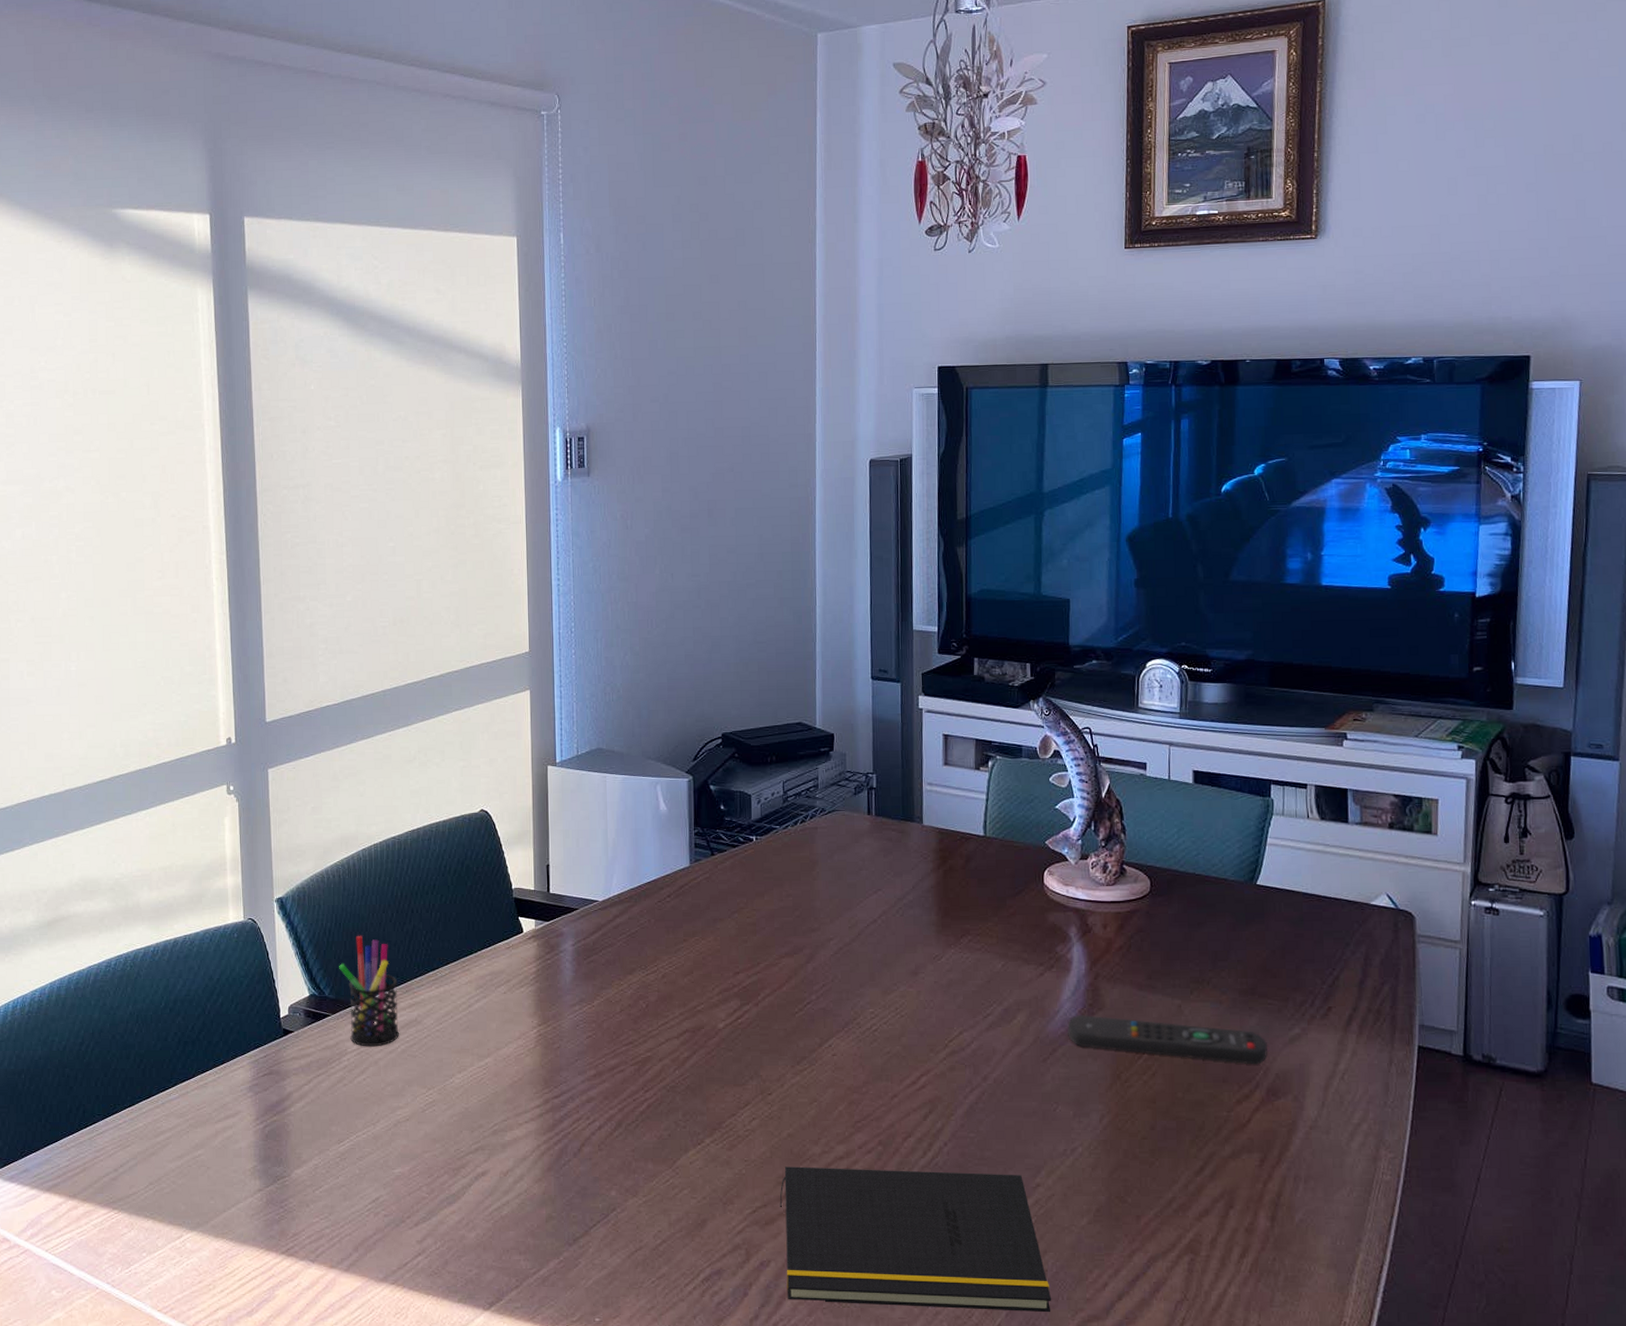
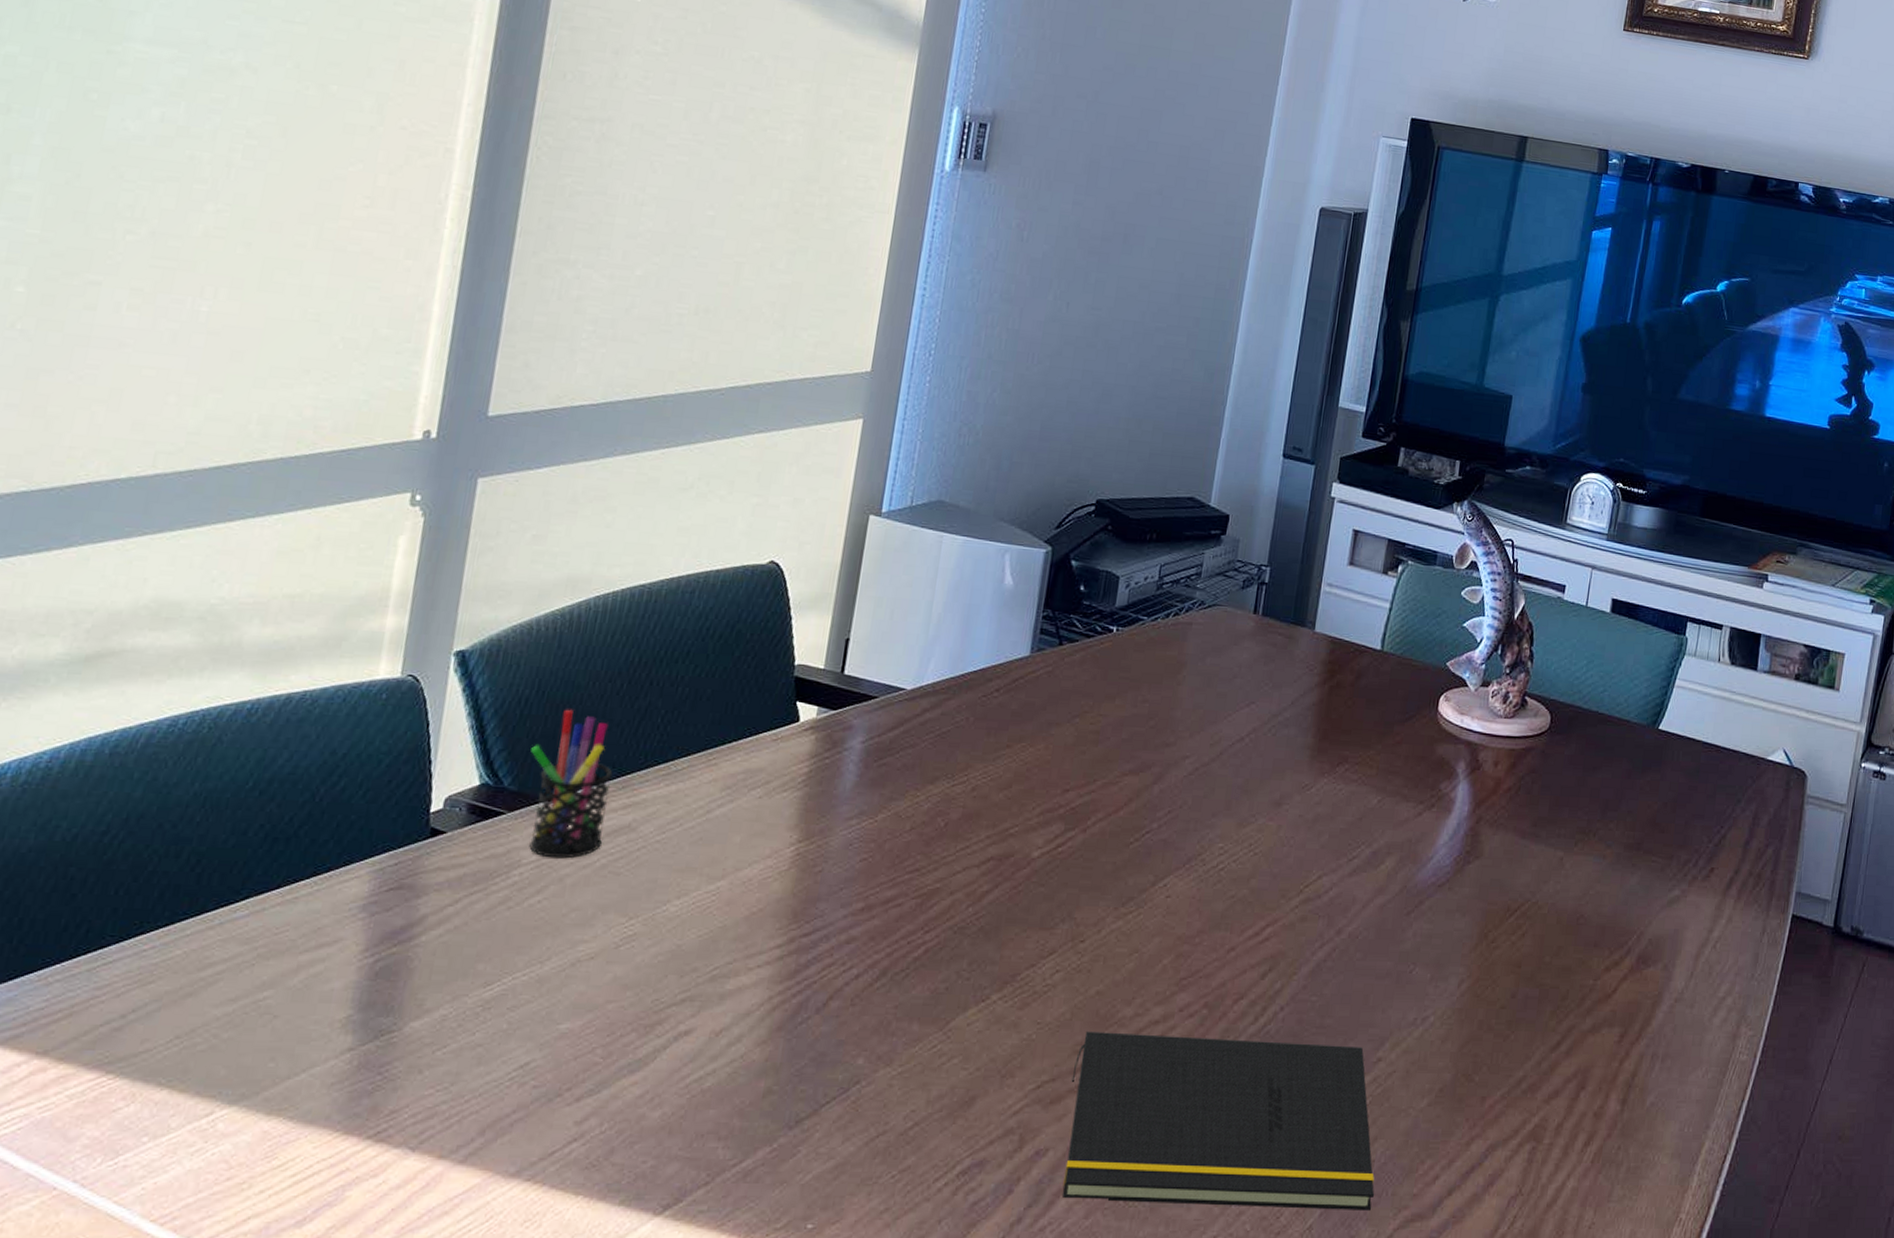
remote control: present [1067,1015,1267,1065] -> none [1438,863,1645,928]

